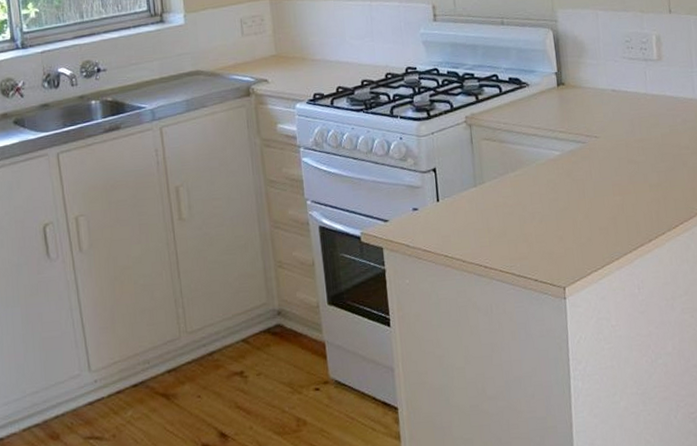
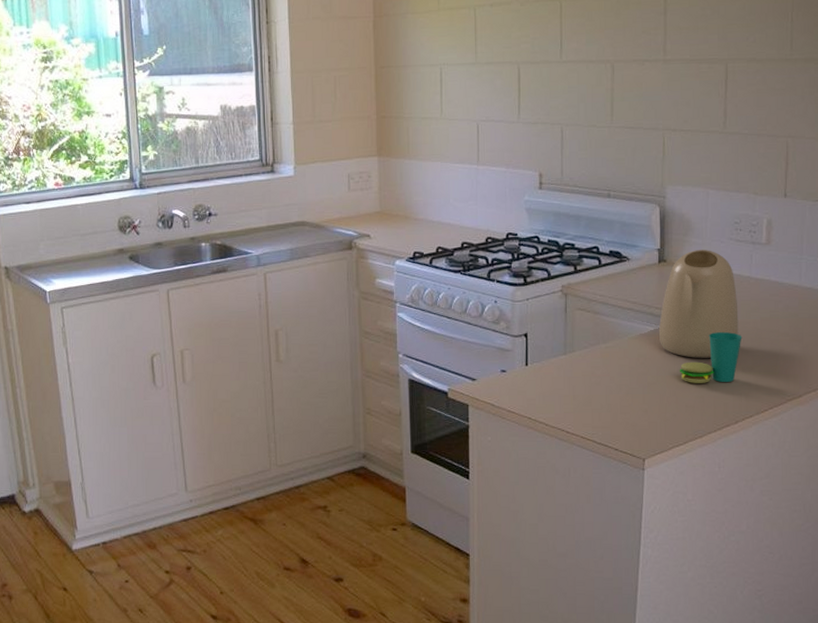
kettle: none [564,70,642,179] -> present [658,250,739,358]
cup: none [589,150,646,205] -> present [679,331,742,383]

